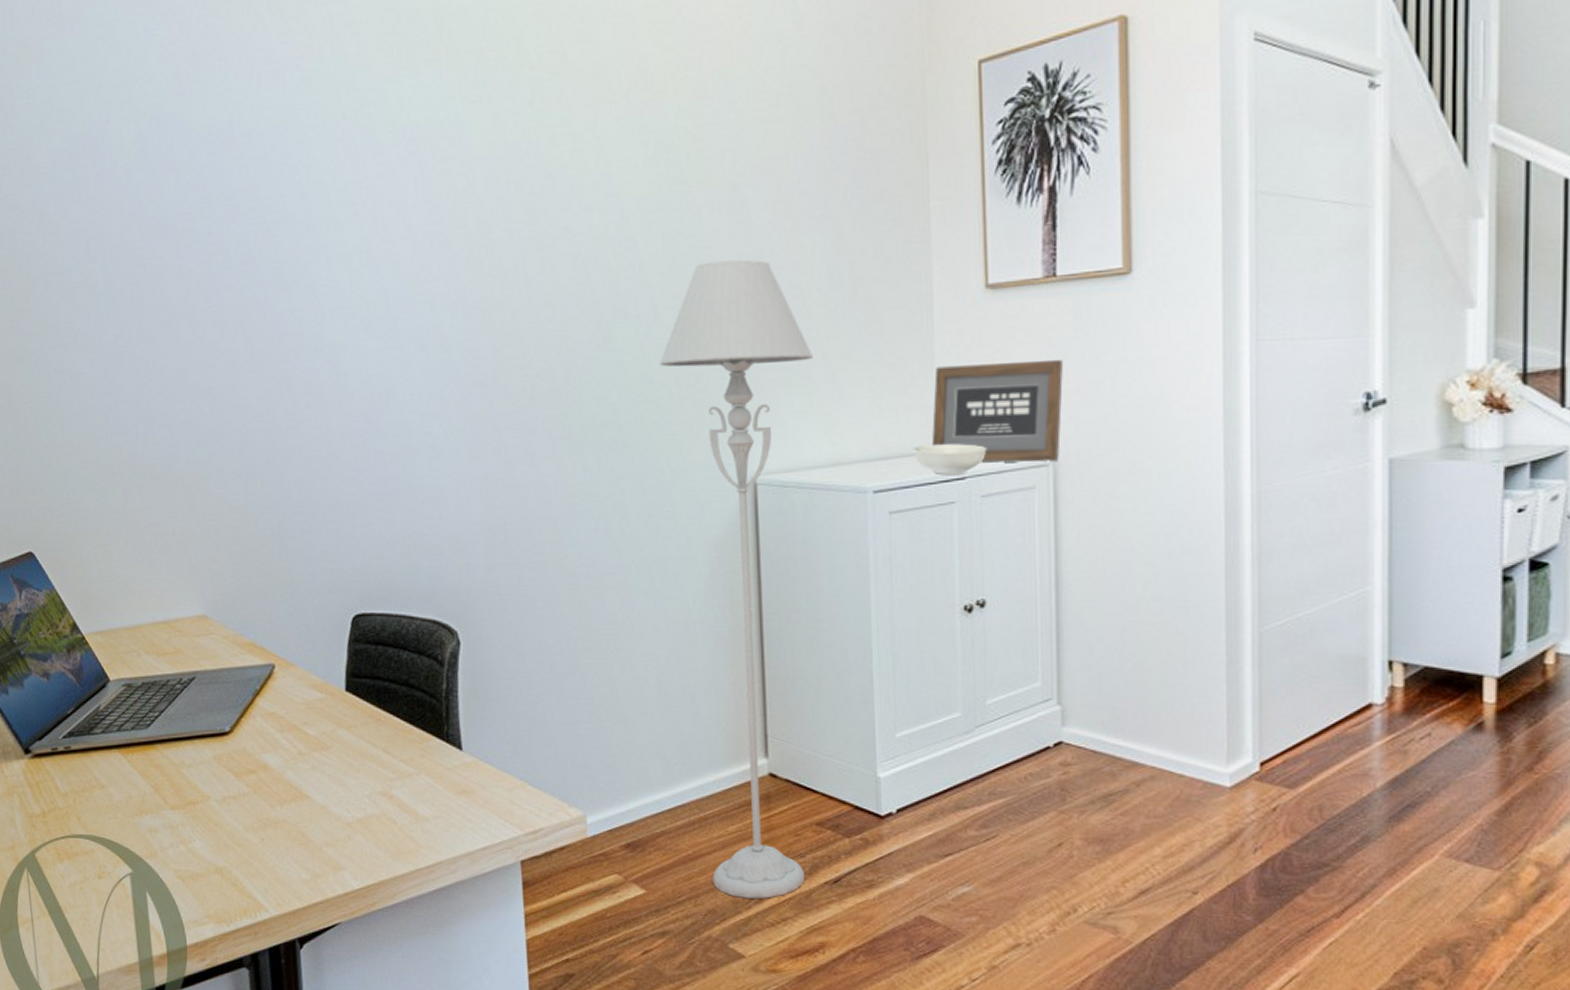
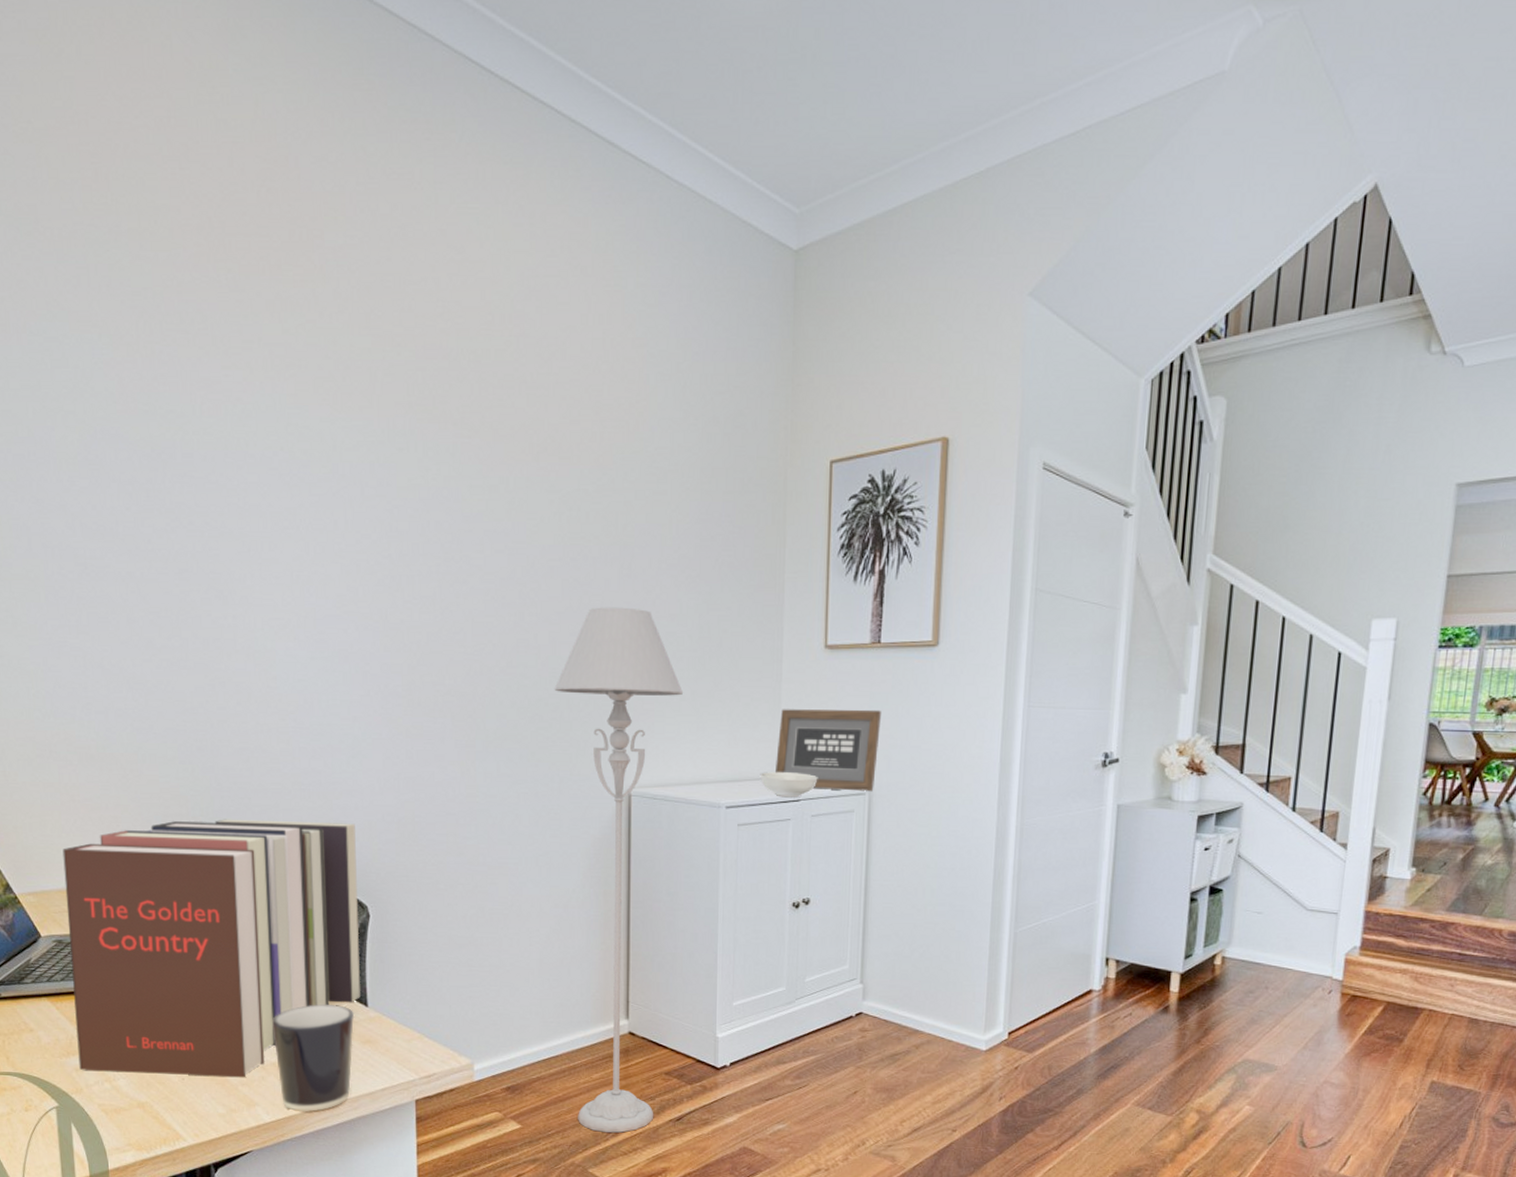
books: none [129,536,454,836] -> present [62,819,360,1077]
mug: none [357,749,448,877] -> present [272,1004,355,1113]

